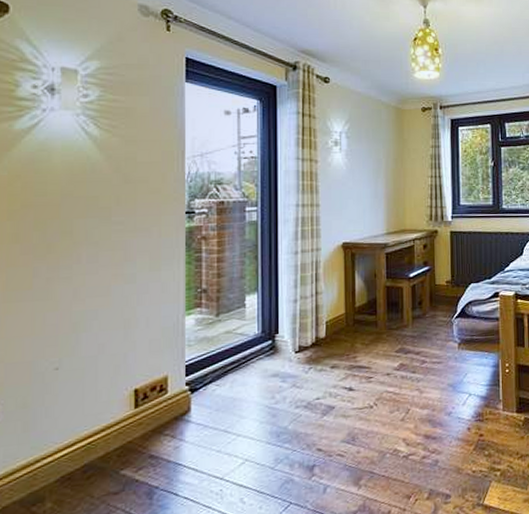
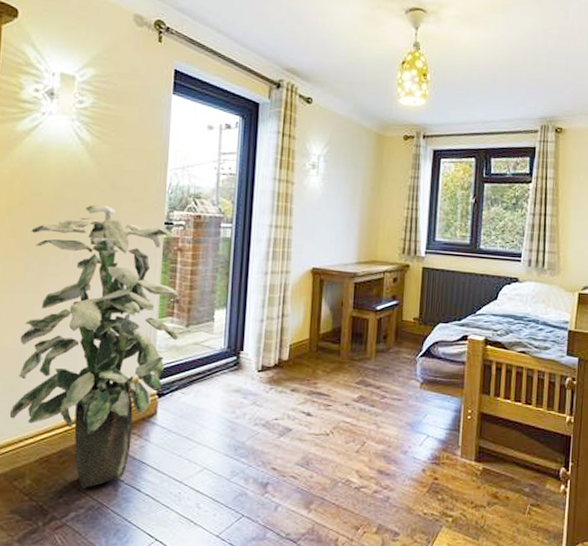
indoor plant: none [22,199,208,502] -> present [9,204,179,488]

